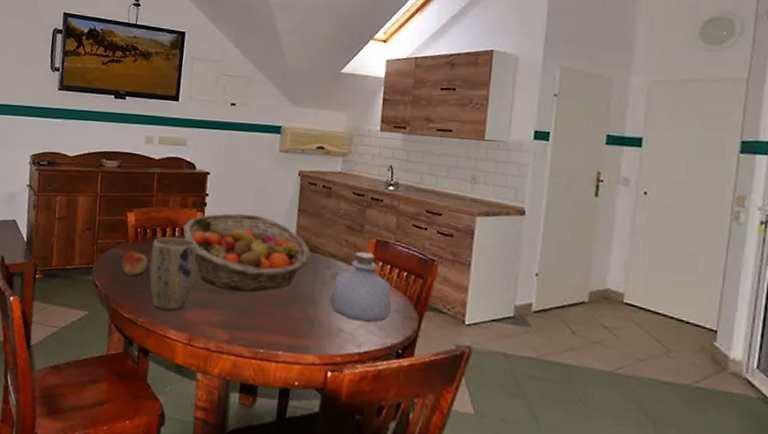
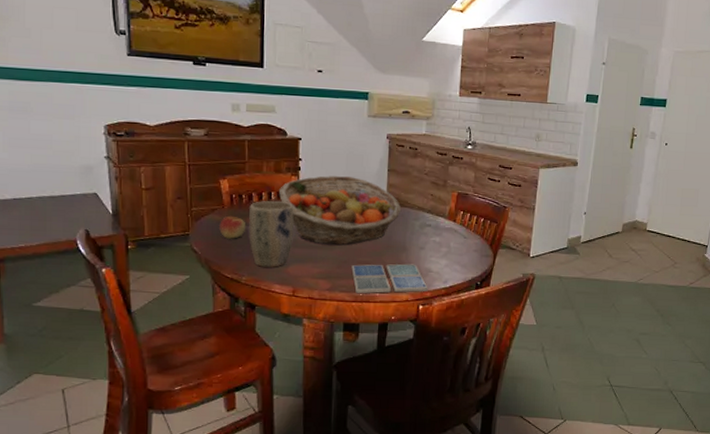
drink coaster: none [253,315,339,355] -> present [351,264,428,294]
bottle: present [330,251,392,322] -> none [419,203,472,262]

